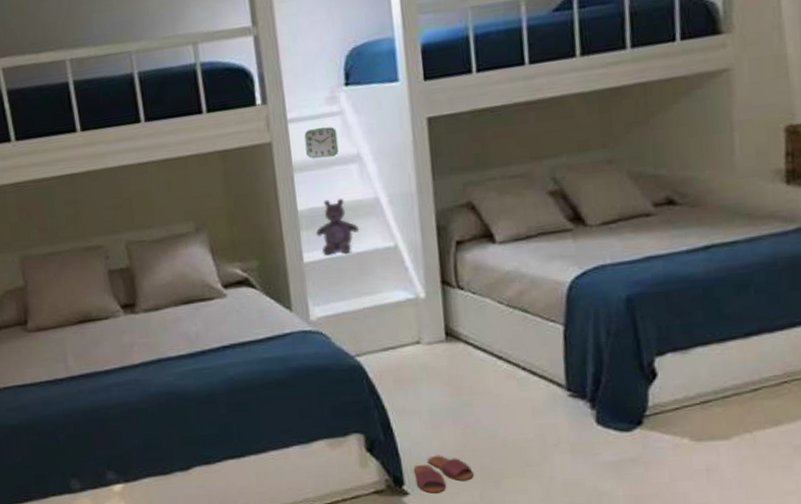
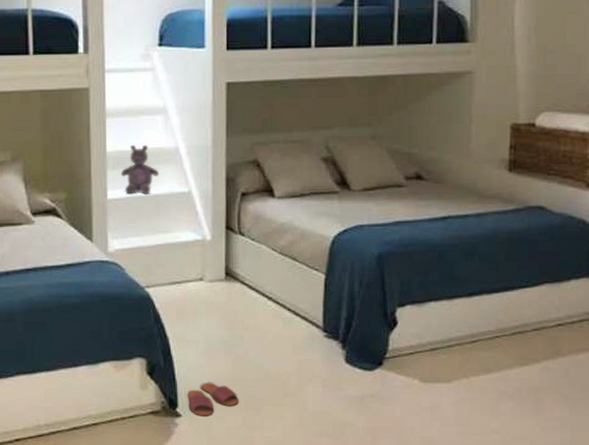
alarm clock: present [304,127,339,159] -> none [119,80,148,107]

